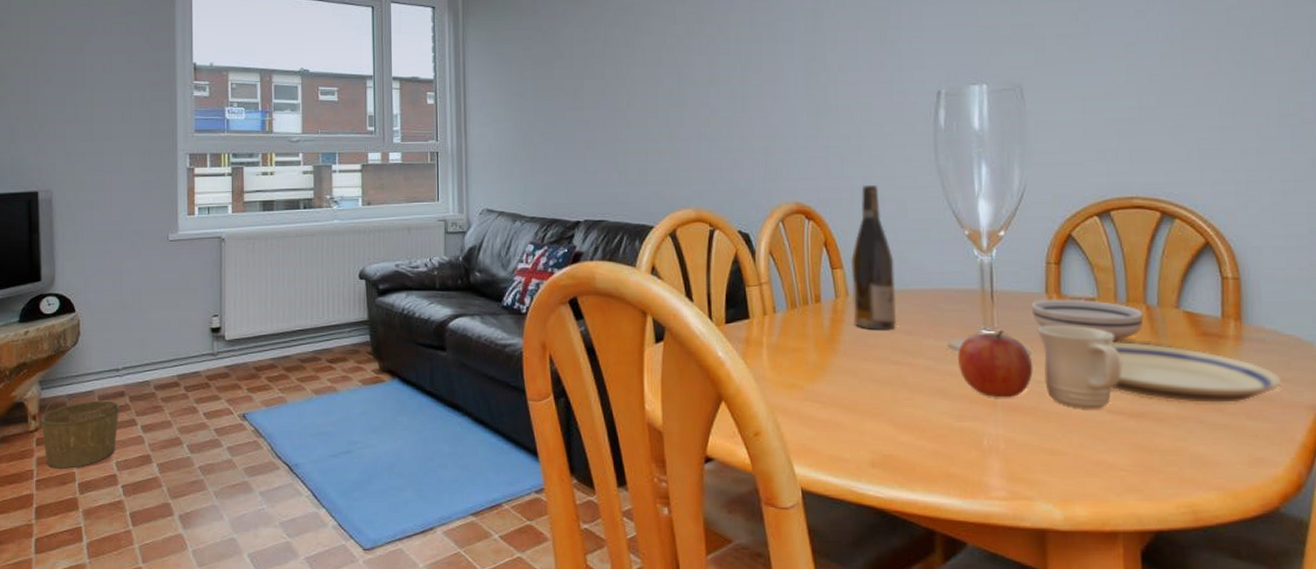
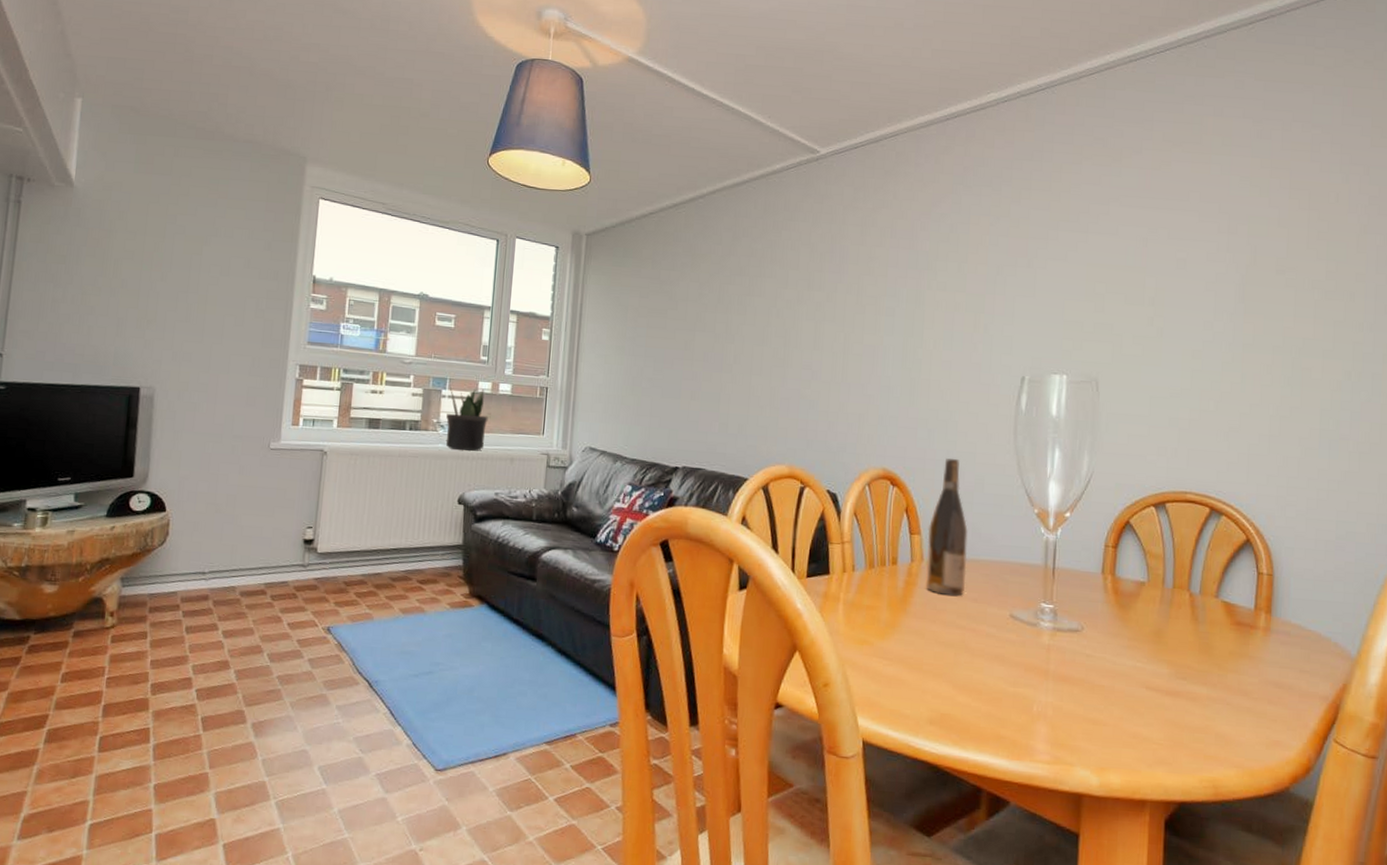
basket: present [40,400,120,469] -> none [117,600,203,669]
planter: none [339,158,381,225] -> present [446,386,488,451]
fruit: present [958,330,1033,398] -> none [1017,605,1085,669]
bowl: present [1031,299,1144,341] -> none [1087,579,1187,623]
mug: present [1037,325,1123,409] -> none [1091,603,1164,685]
plate: present [1110,342,1281,403] -> none [1153,624,1301,689]

